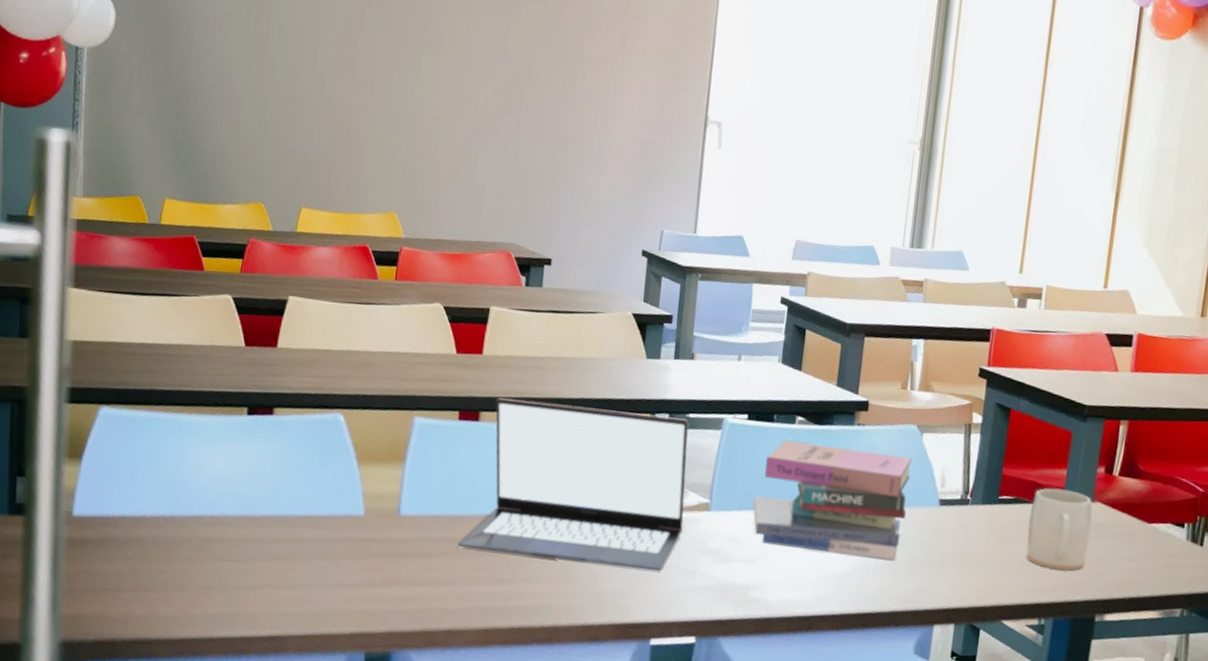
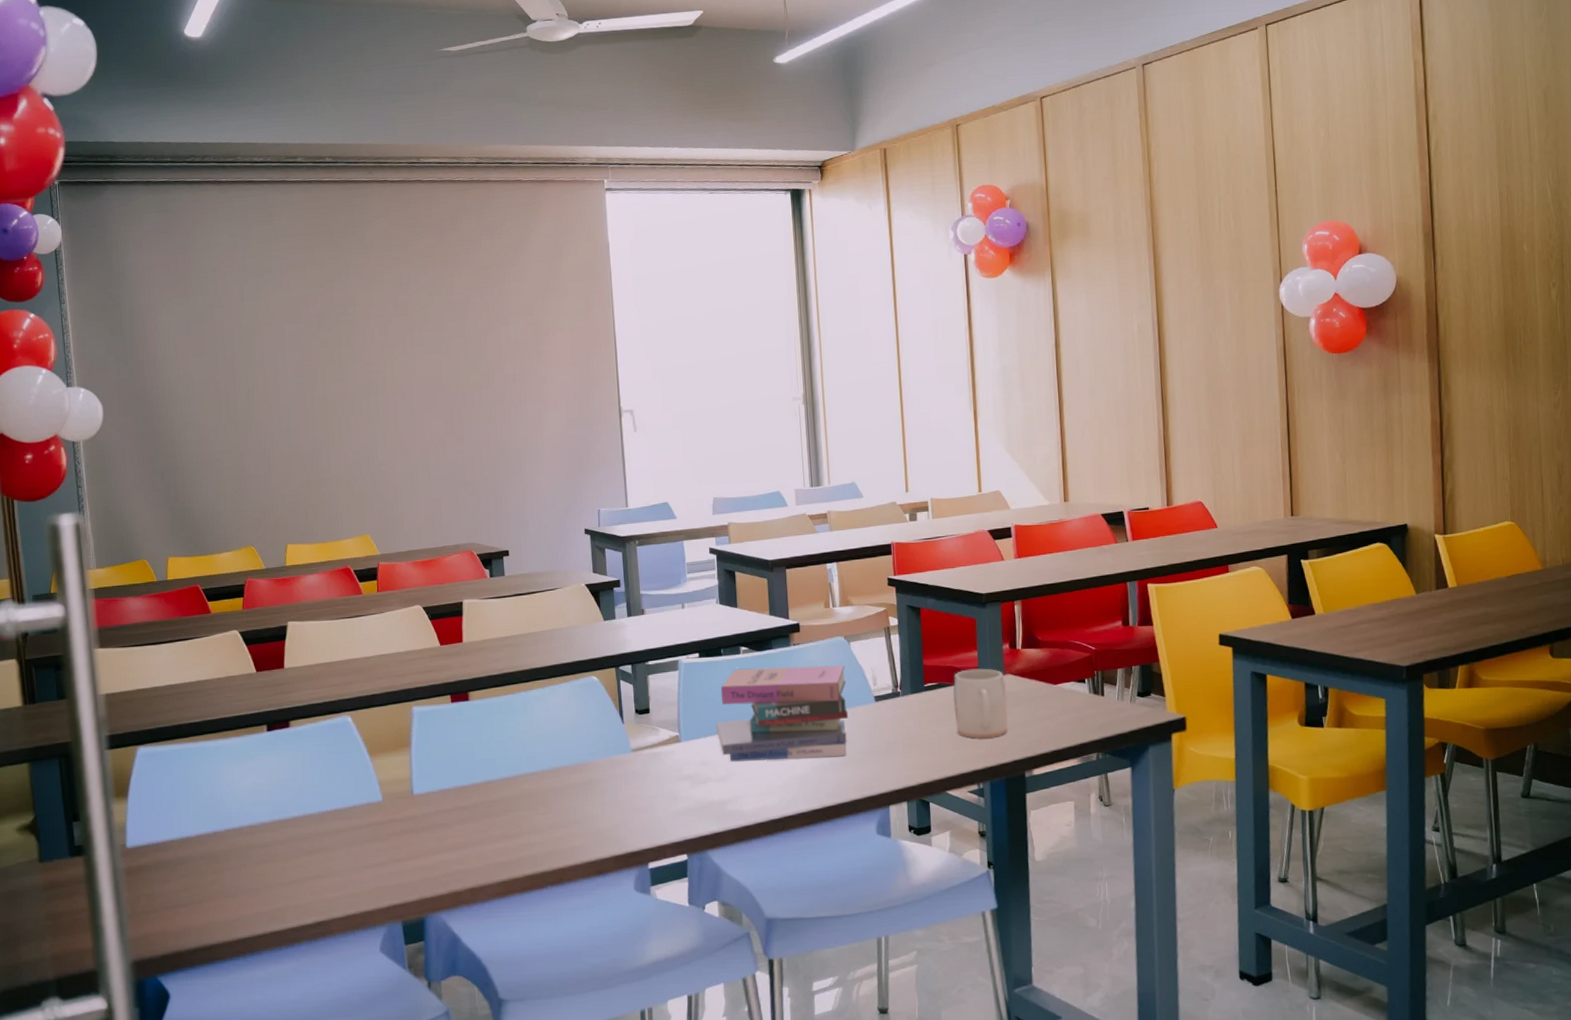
laptop: present [458,398,689,571] -> none [468,667,661,813]

